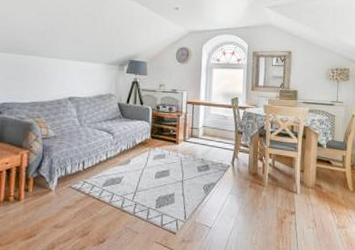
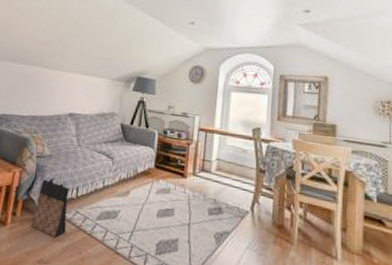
bag: none [43,155,77,205] -> present [30,177,70,238]

